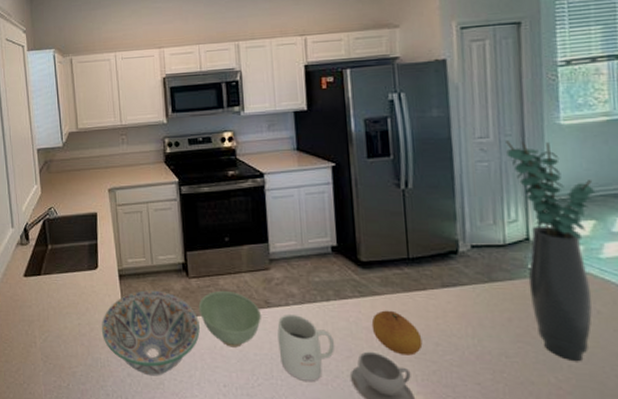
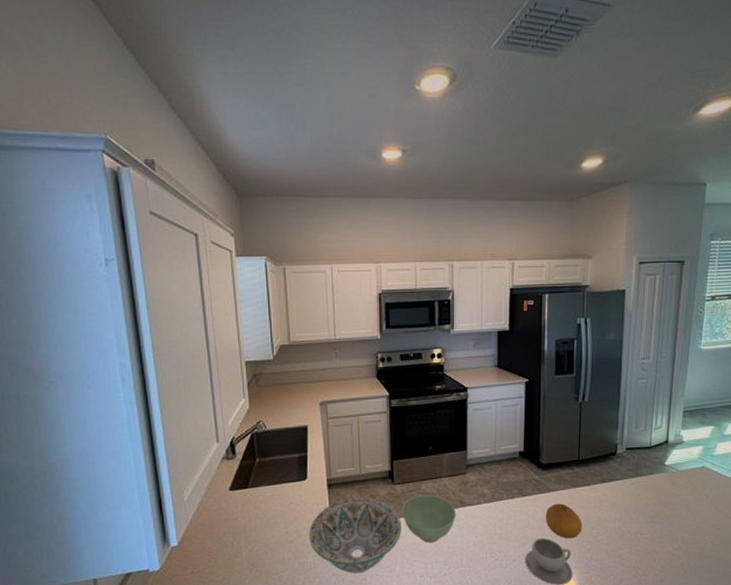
mug: present [277,313,335,381] -> none [469,511,515,566]
vase: present [505,141,596,361] -> none [660,362,718,533]

